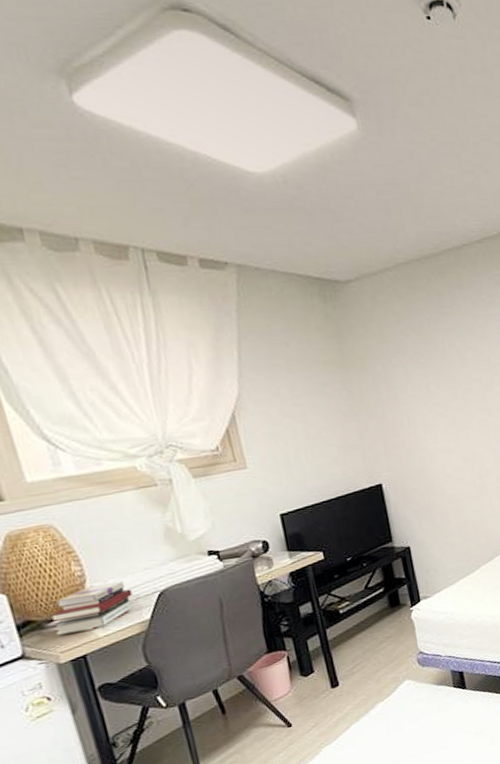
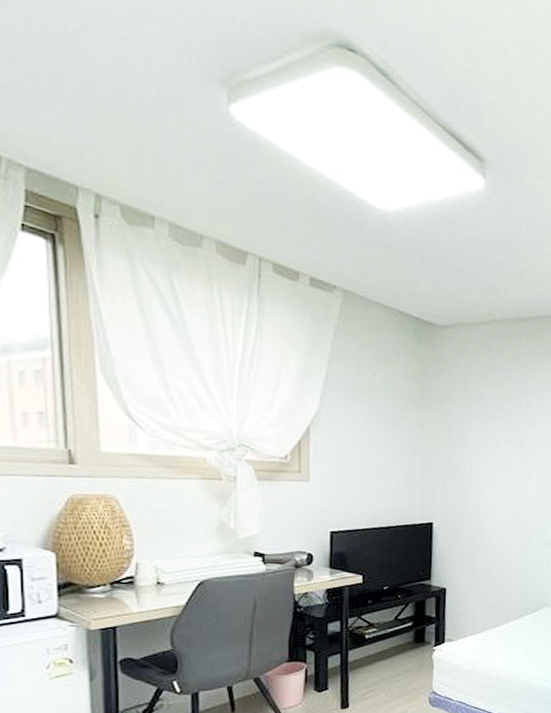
books: present [50,581,134,635] -> none [92,562,174,605]

